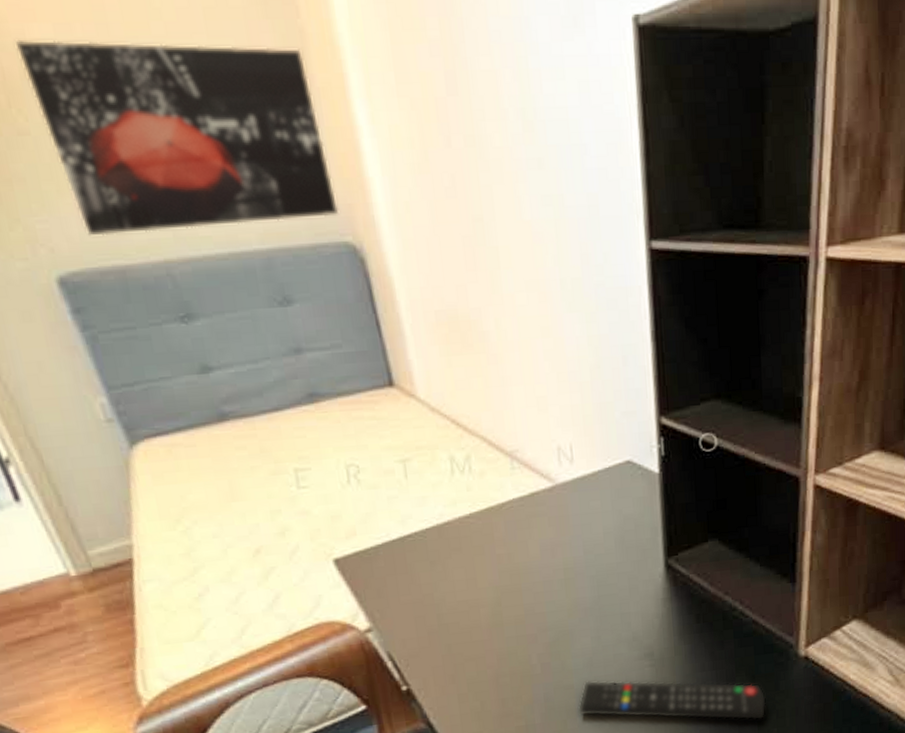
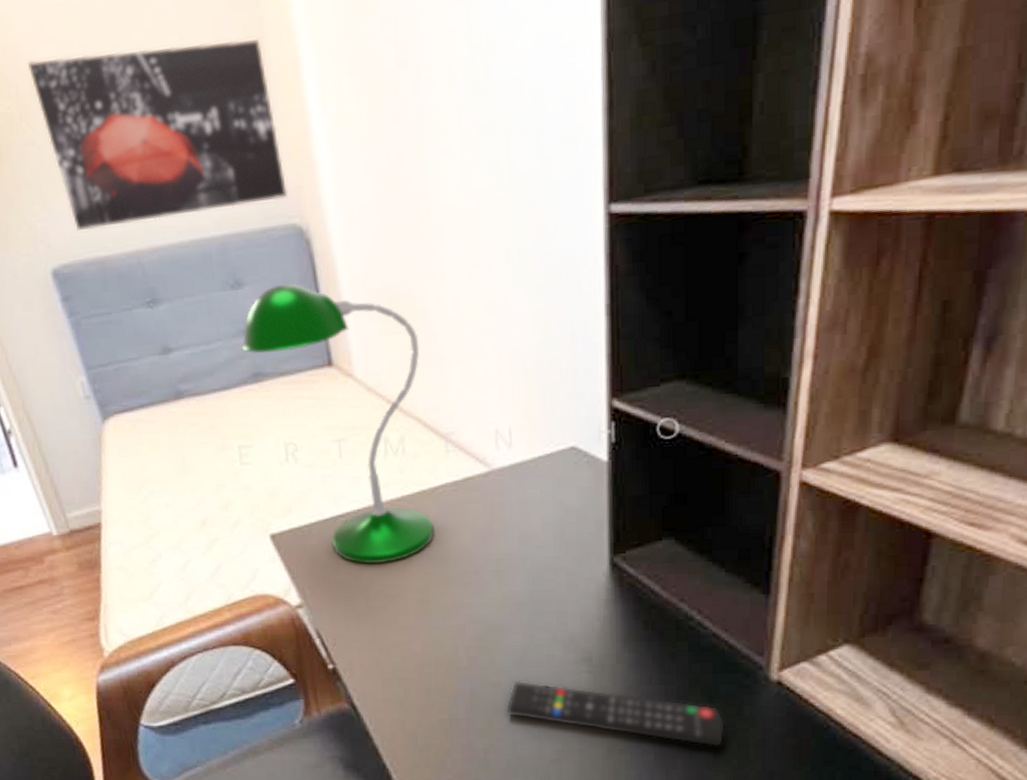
desk lamp: none [293,302,504,583] -> present [241,283,434,564]

